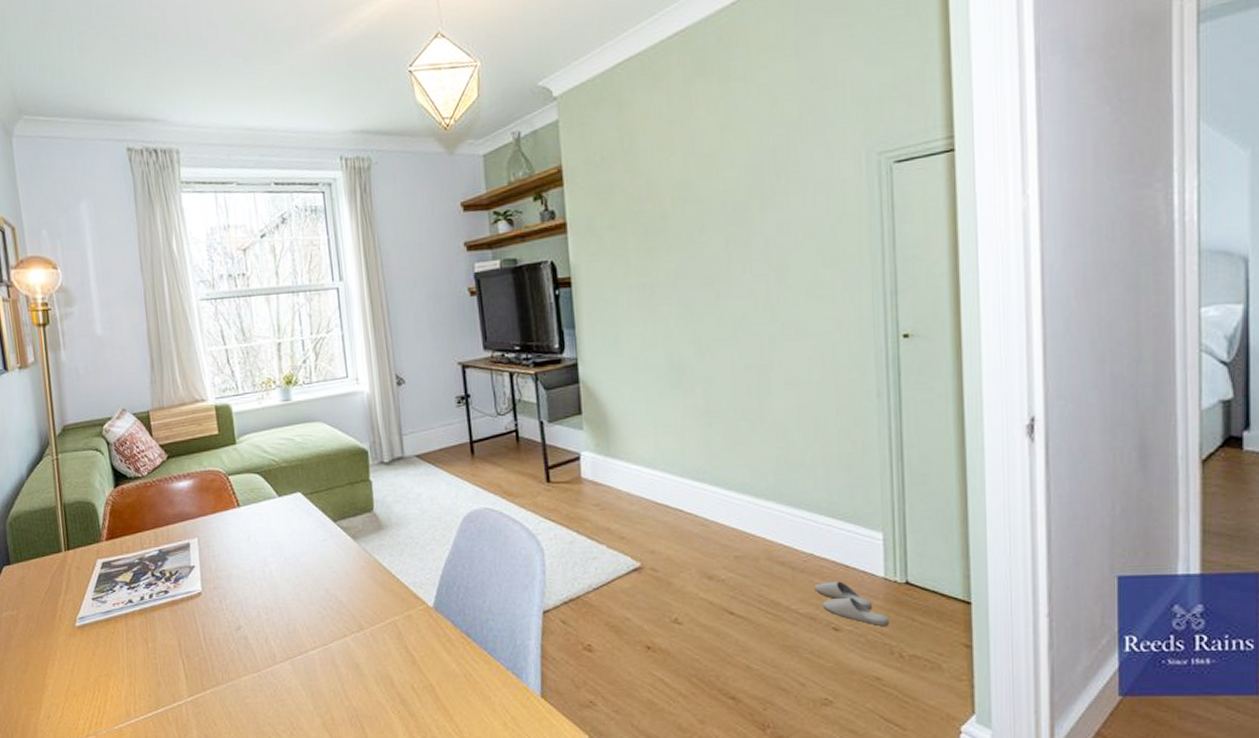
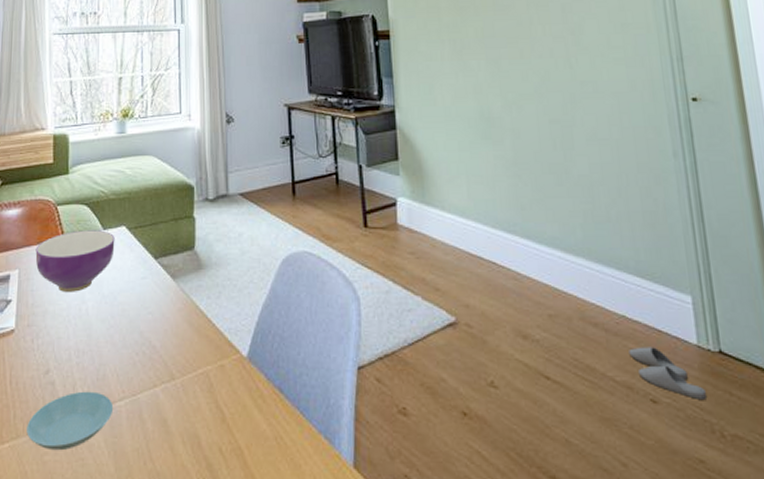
bowl: none [212,497,292,556] -> present [35,230,115,292]
saucer: none [225,643,307,694] -> present [26,391,114,451]

